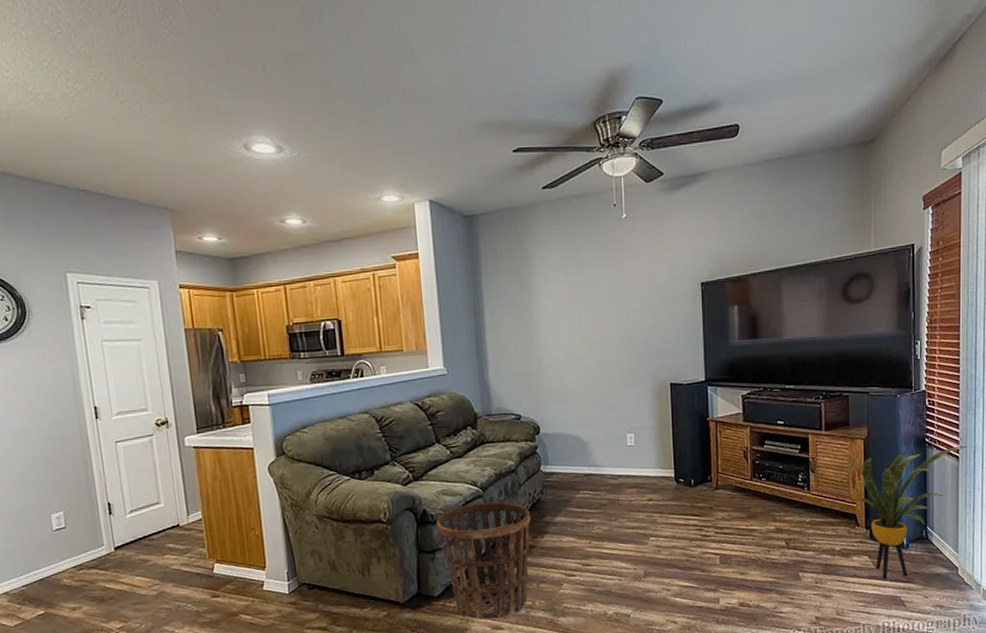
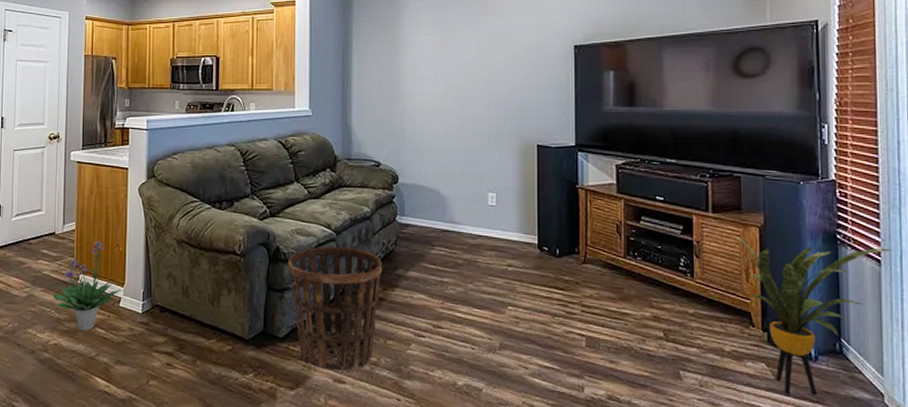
potted plant: none [186,527,263,620] -> present [52,241,121,331]

